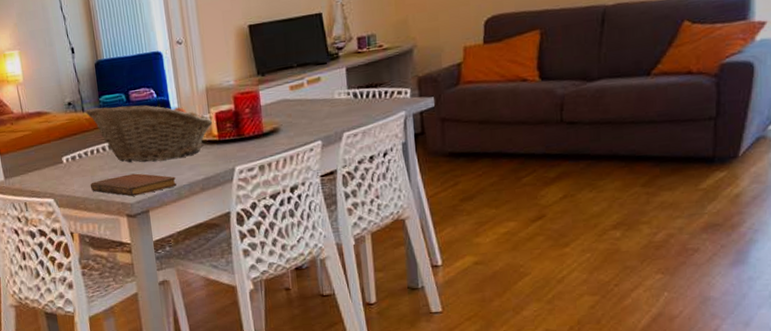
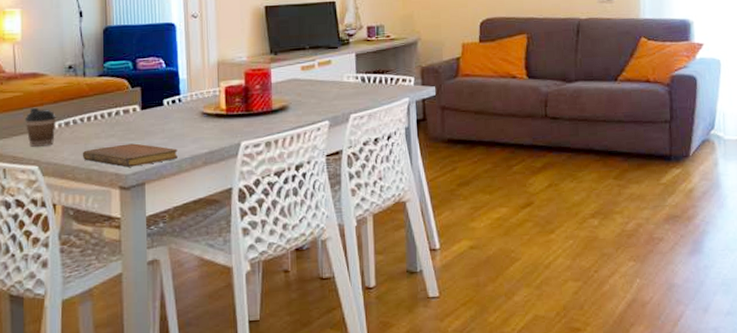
coffee cup: none [36,144,64,181] -> present [24,107,56,147]
fruit basket: present [86,104,213,163] -> none [87,73,222,133]

